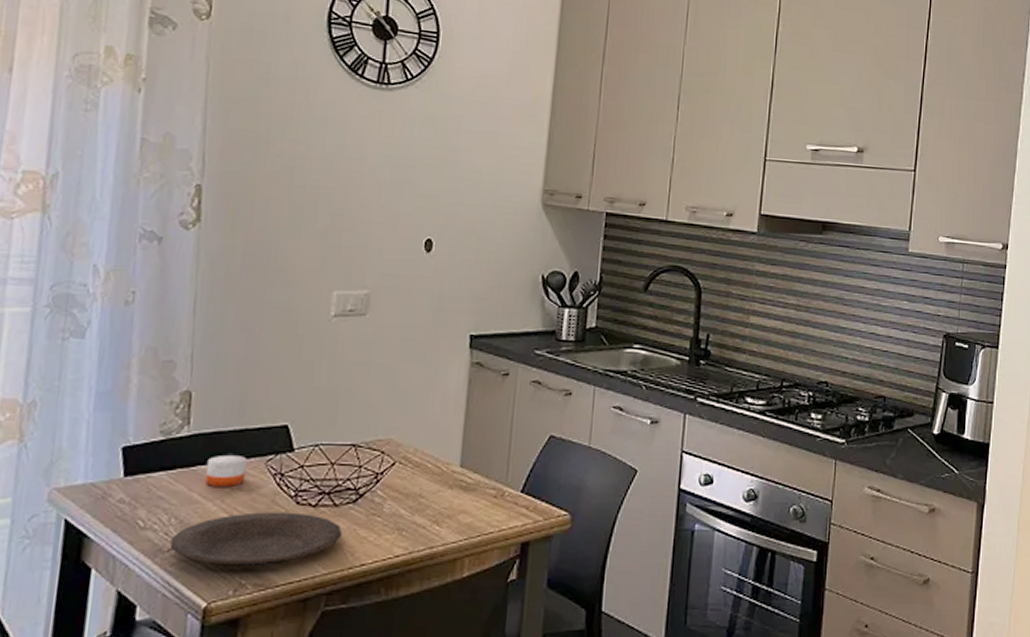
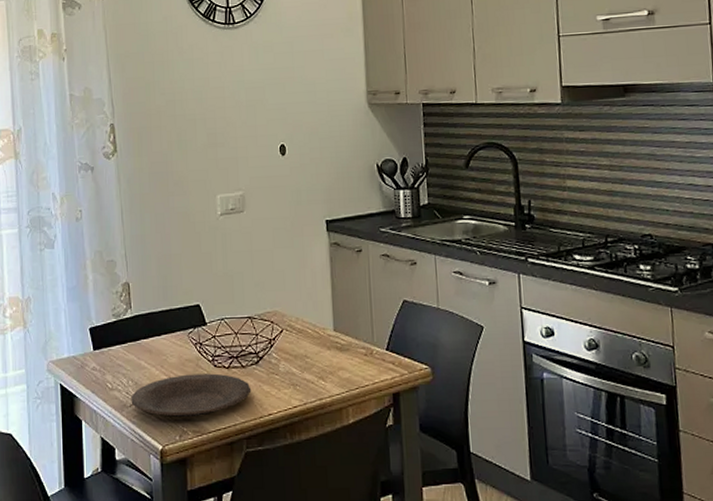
candle: present [205,456,247,486] -> none [148,330,175,355]

